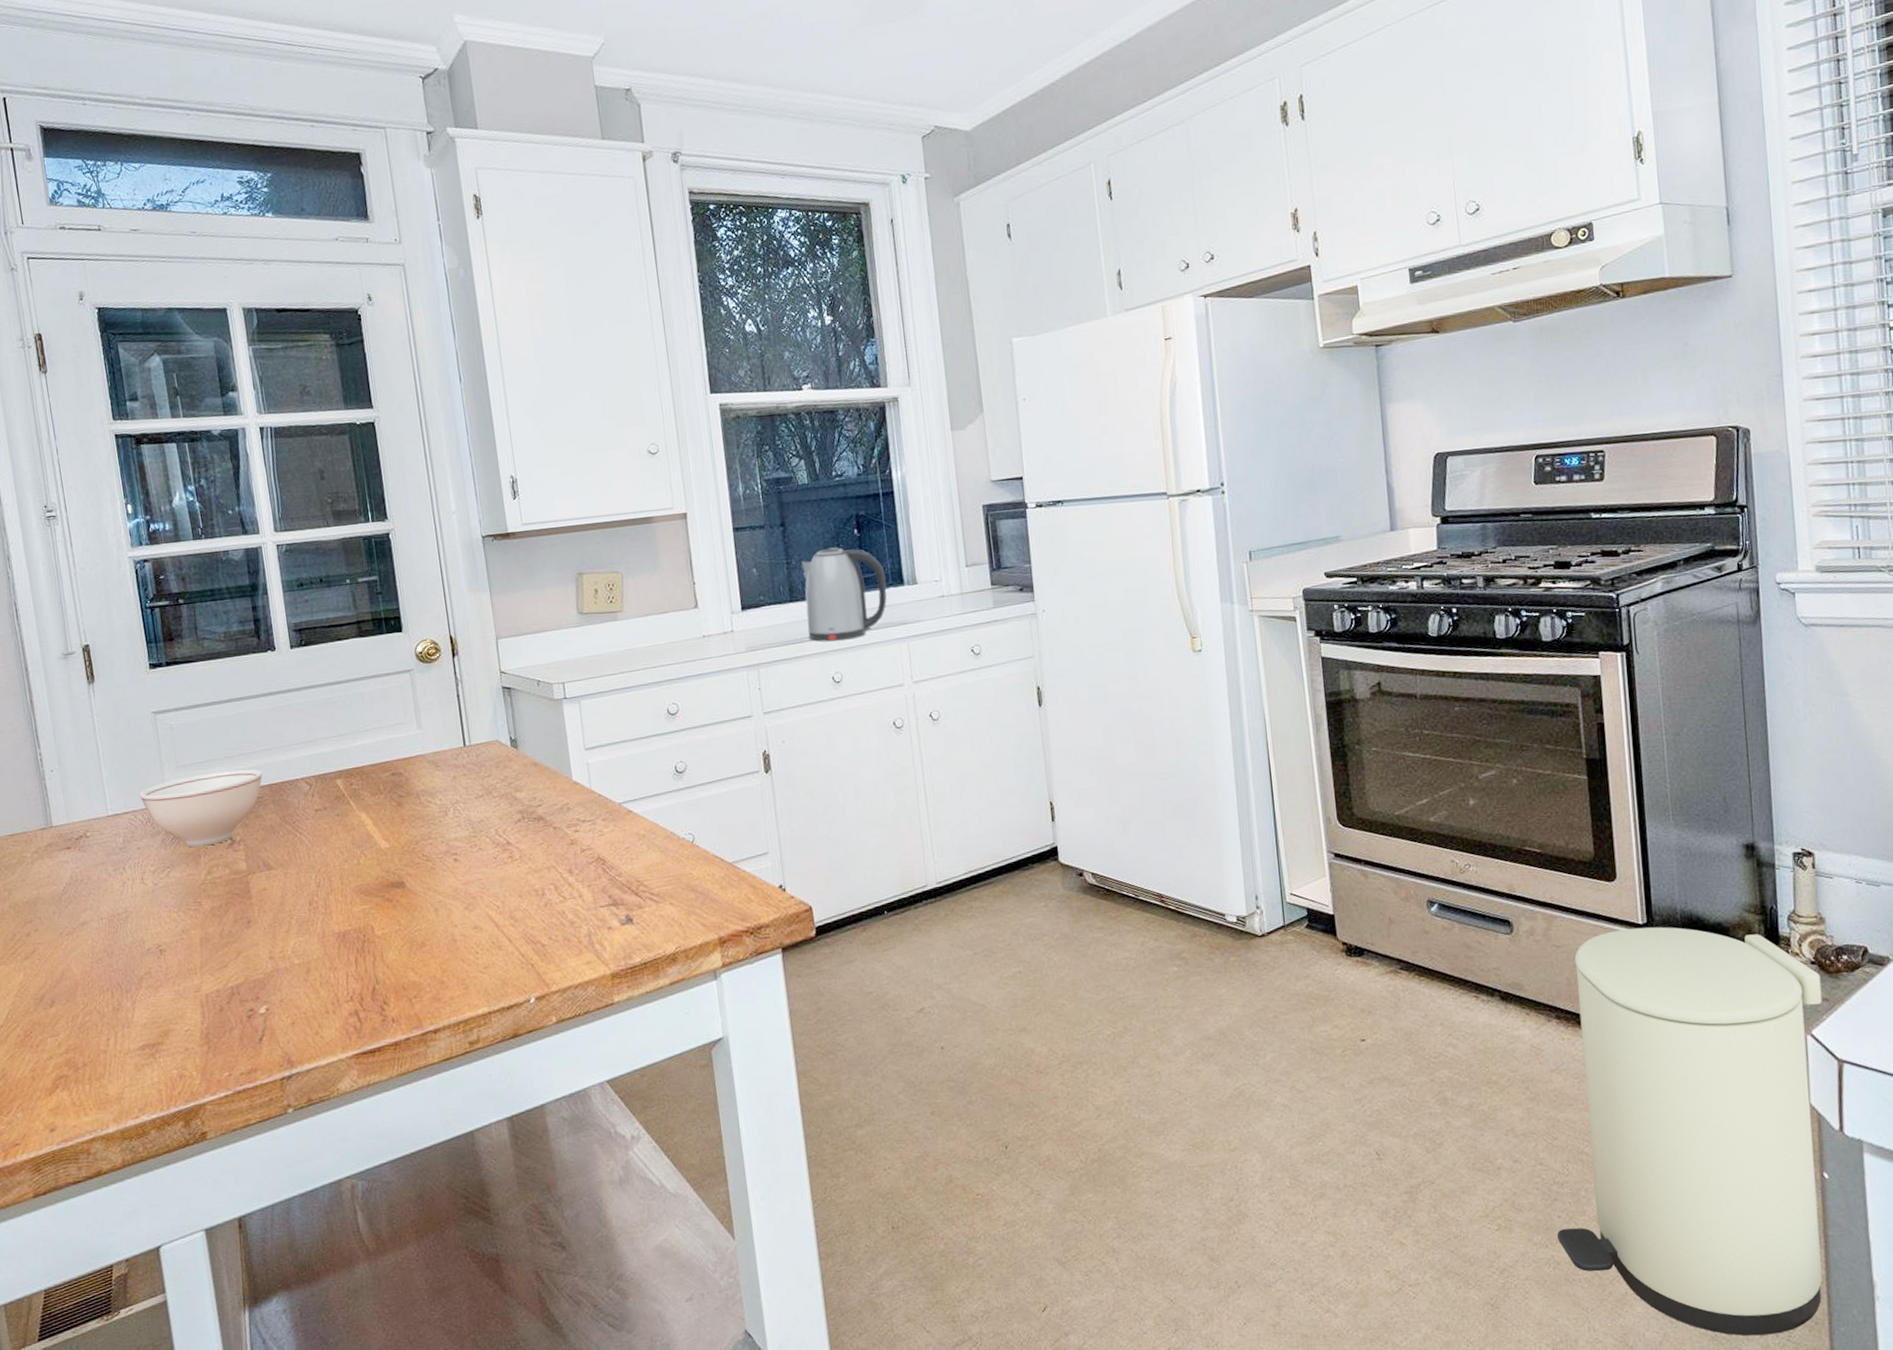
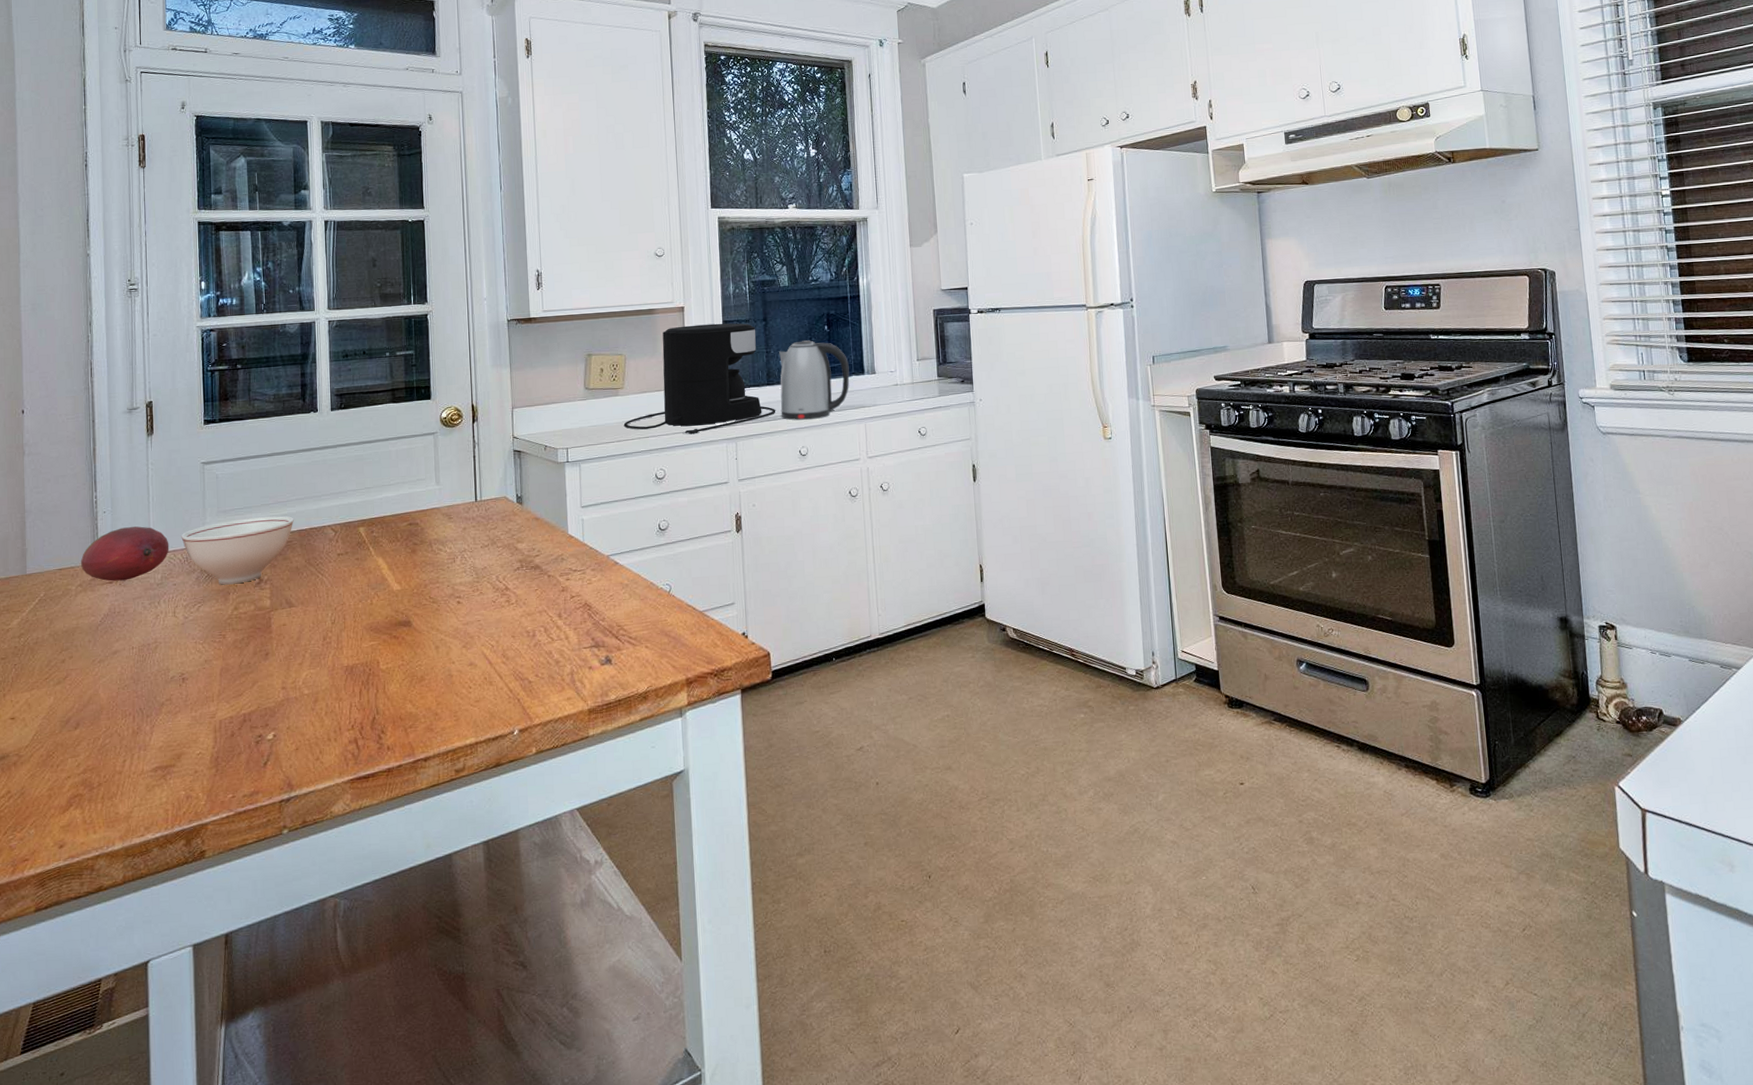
fruit: none [32,785,129,847] -> present [80,526,169,581]
coffee maker: none [626,530,803,663] -> present [623,323,776,435]
pedal bin: present [1556,926,1823,1336] -> none [1407,687,1635,1063]

